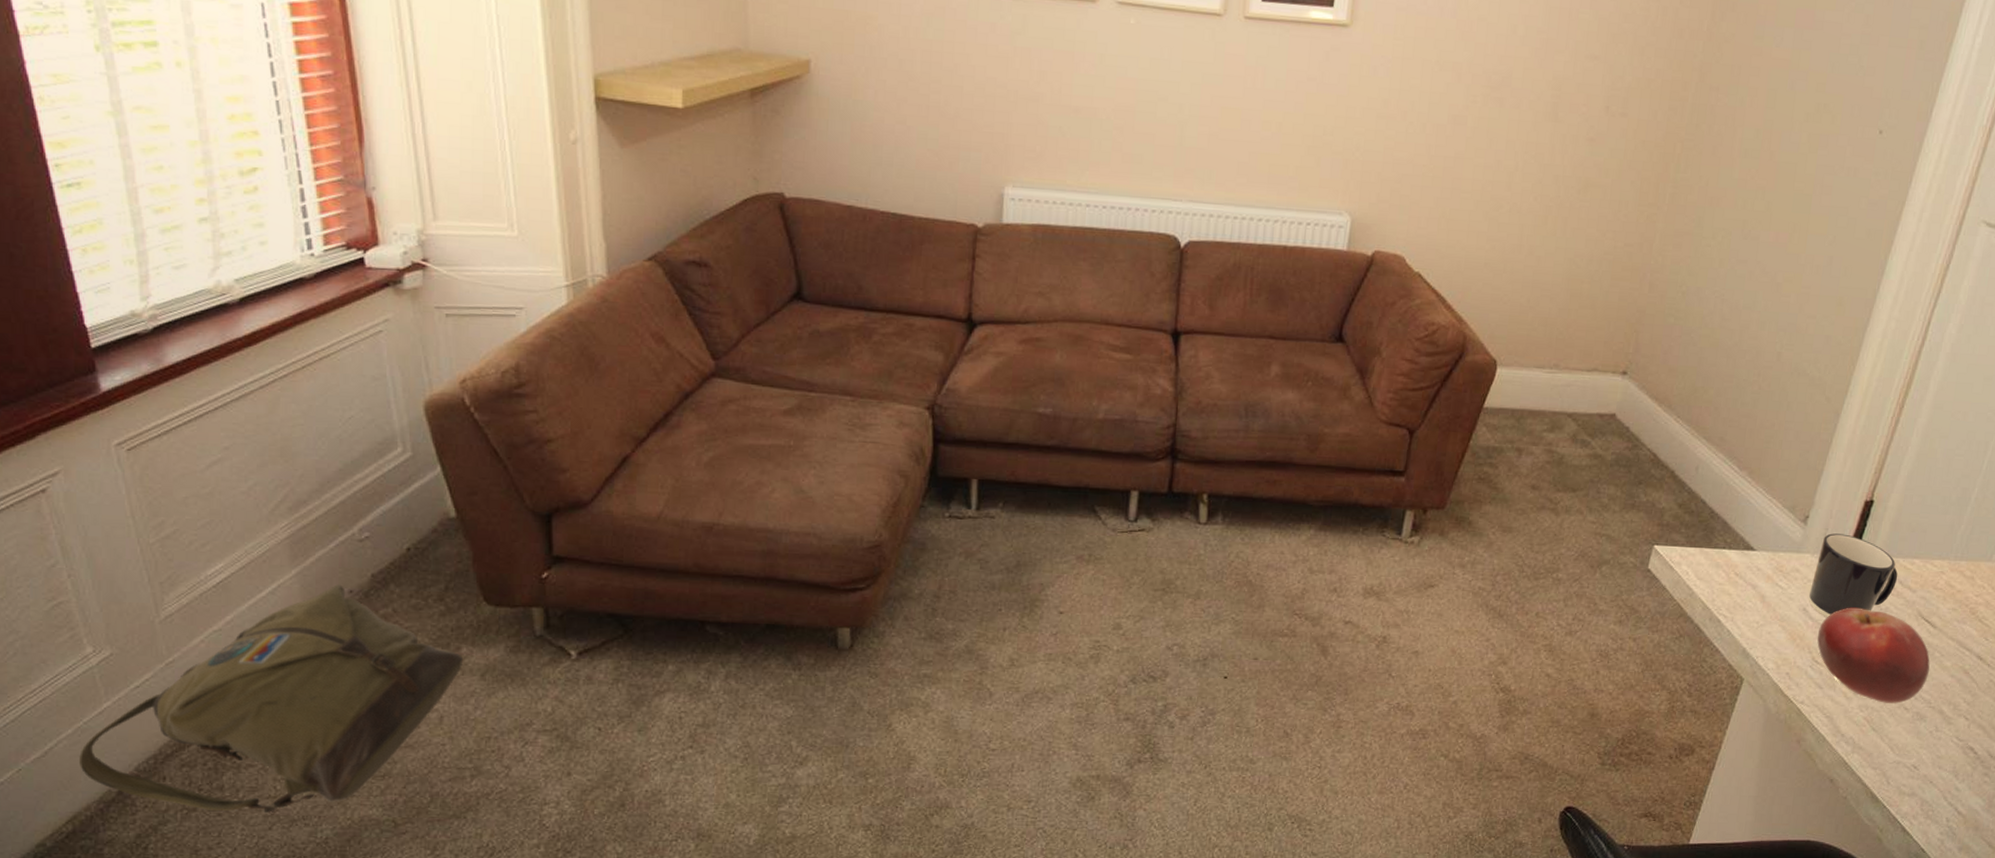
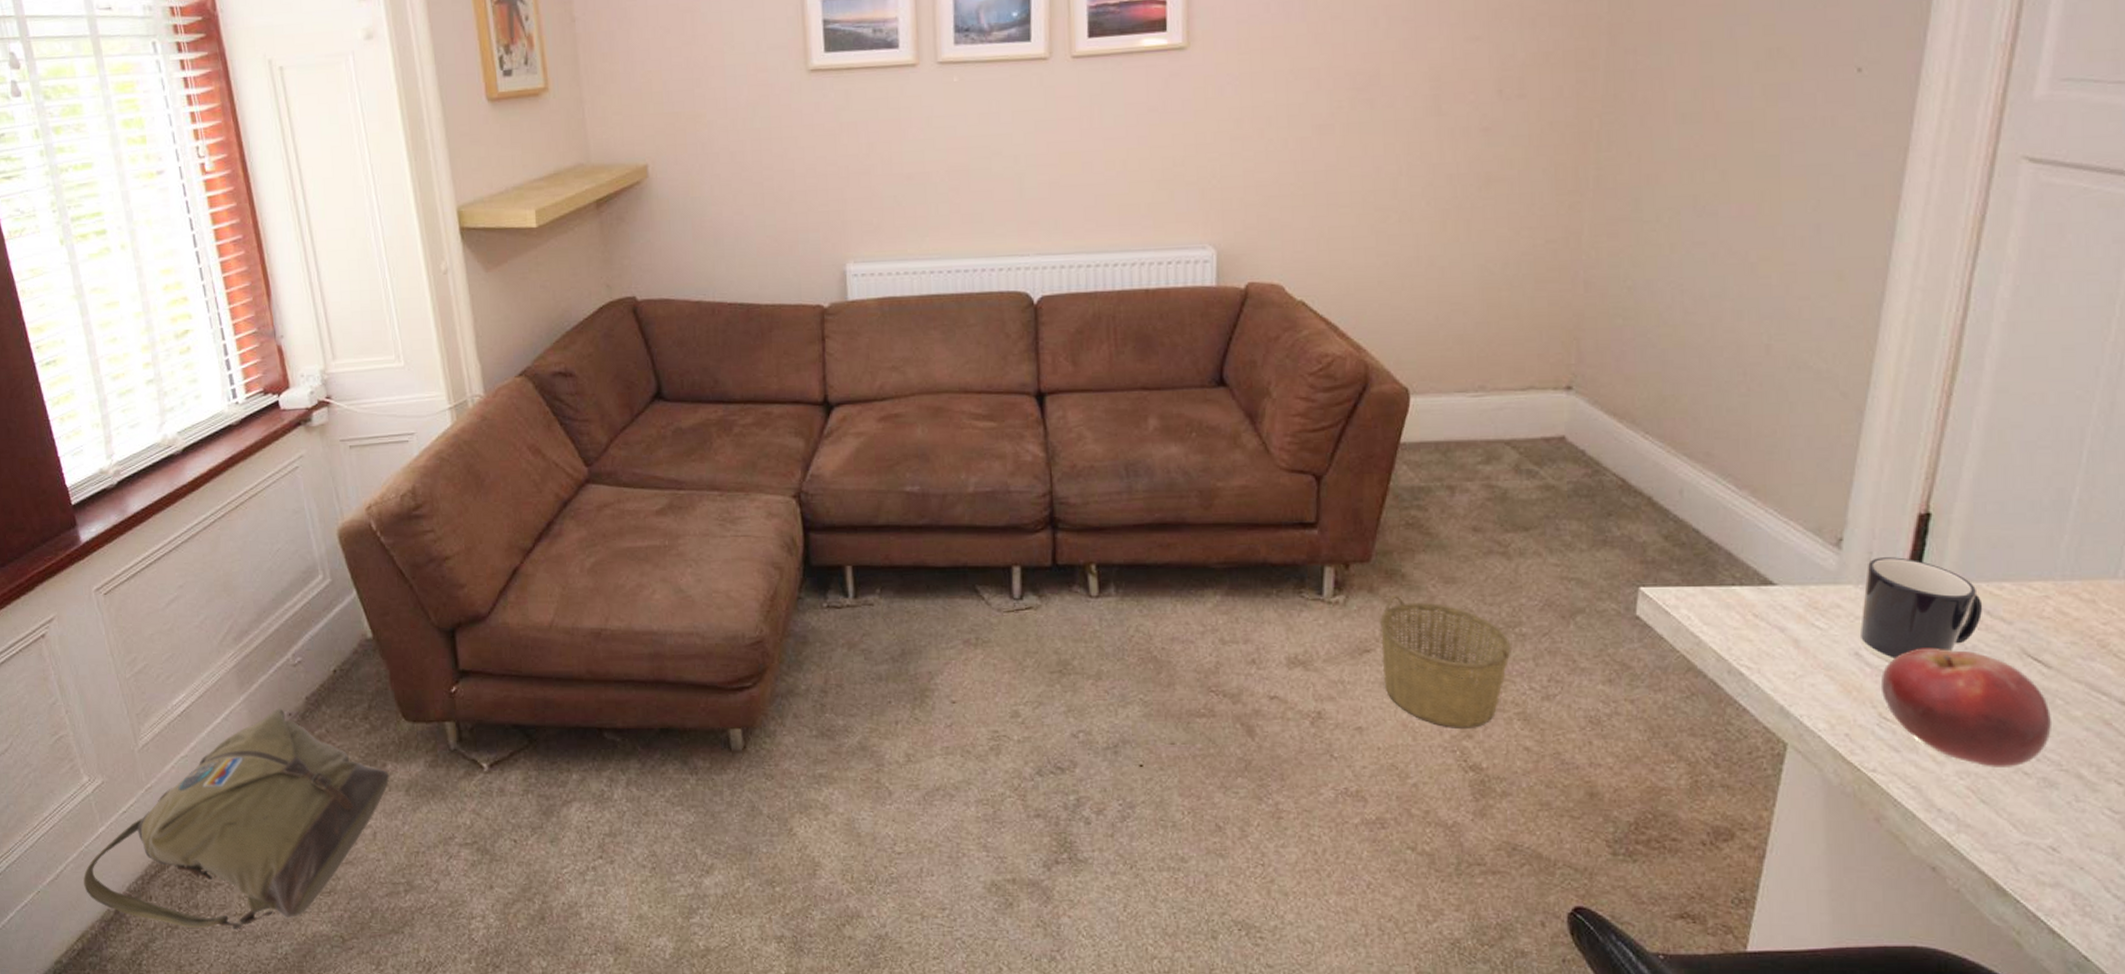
basket: none [1441,538,1548,656] -> present [1380,594,1511,728]

